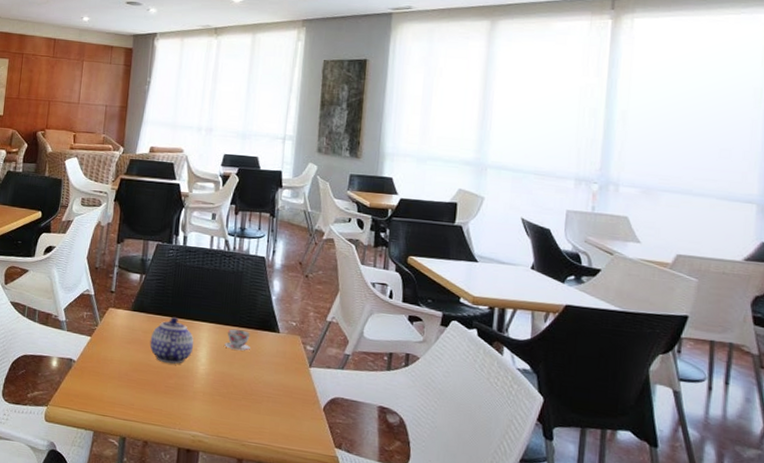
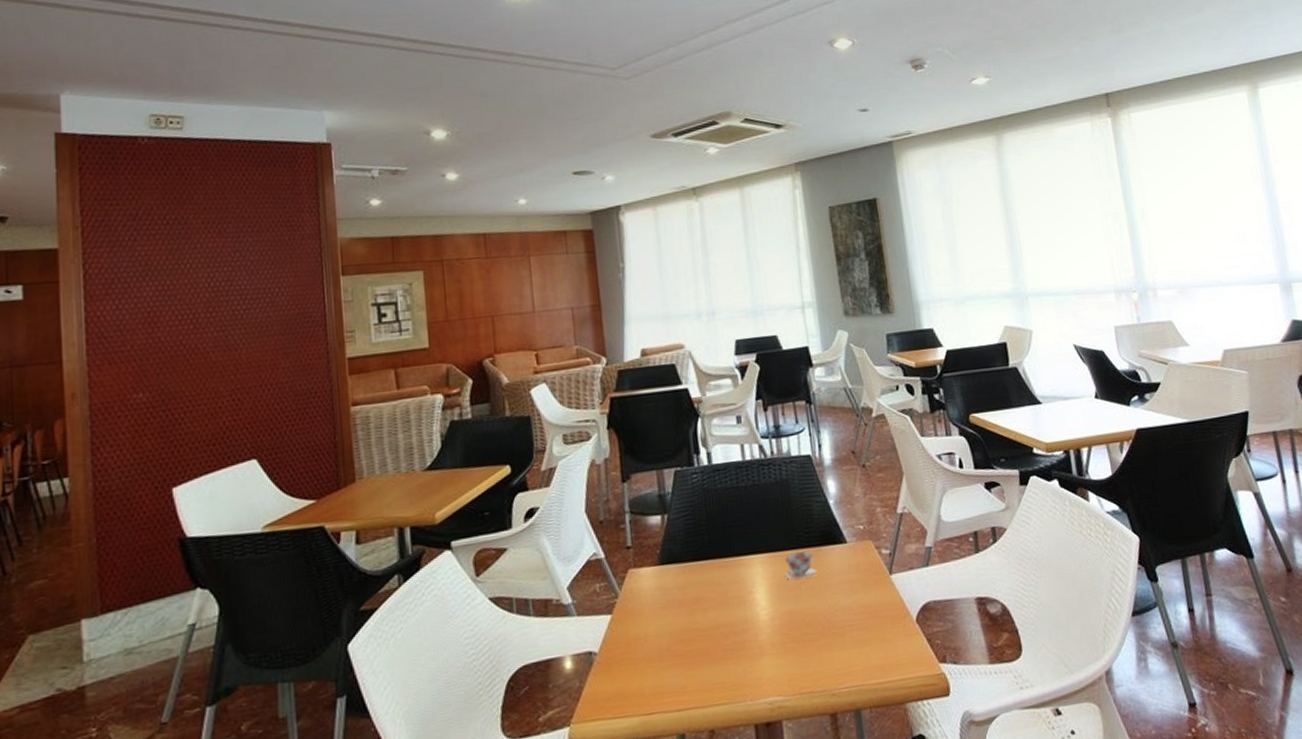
teapot: present [149,316,194,364] -> none [690,557,748,621]

